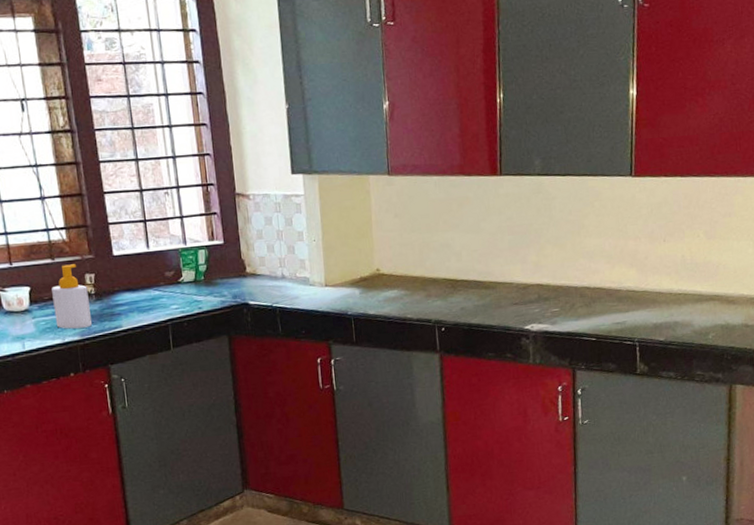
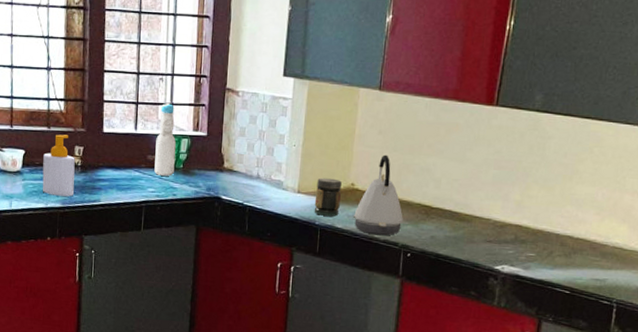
bottle: none [171,216,196,291] -> present [154,102,176,176]
jar: none [342,267,370,305] -> present [314,178,342,217]
kettle: none [384,236,432,316] -> present [354,154,403,236]

